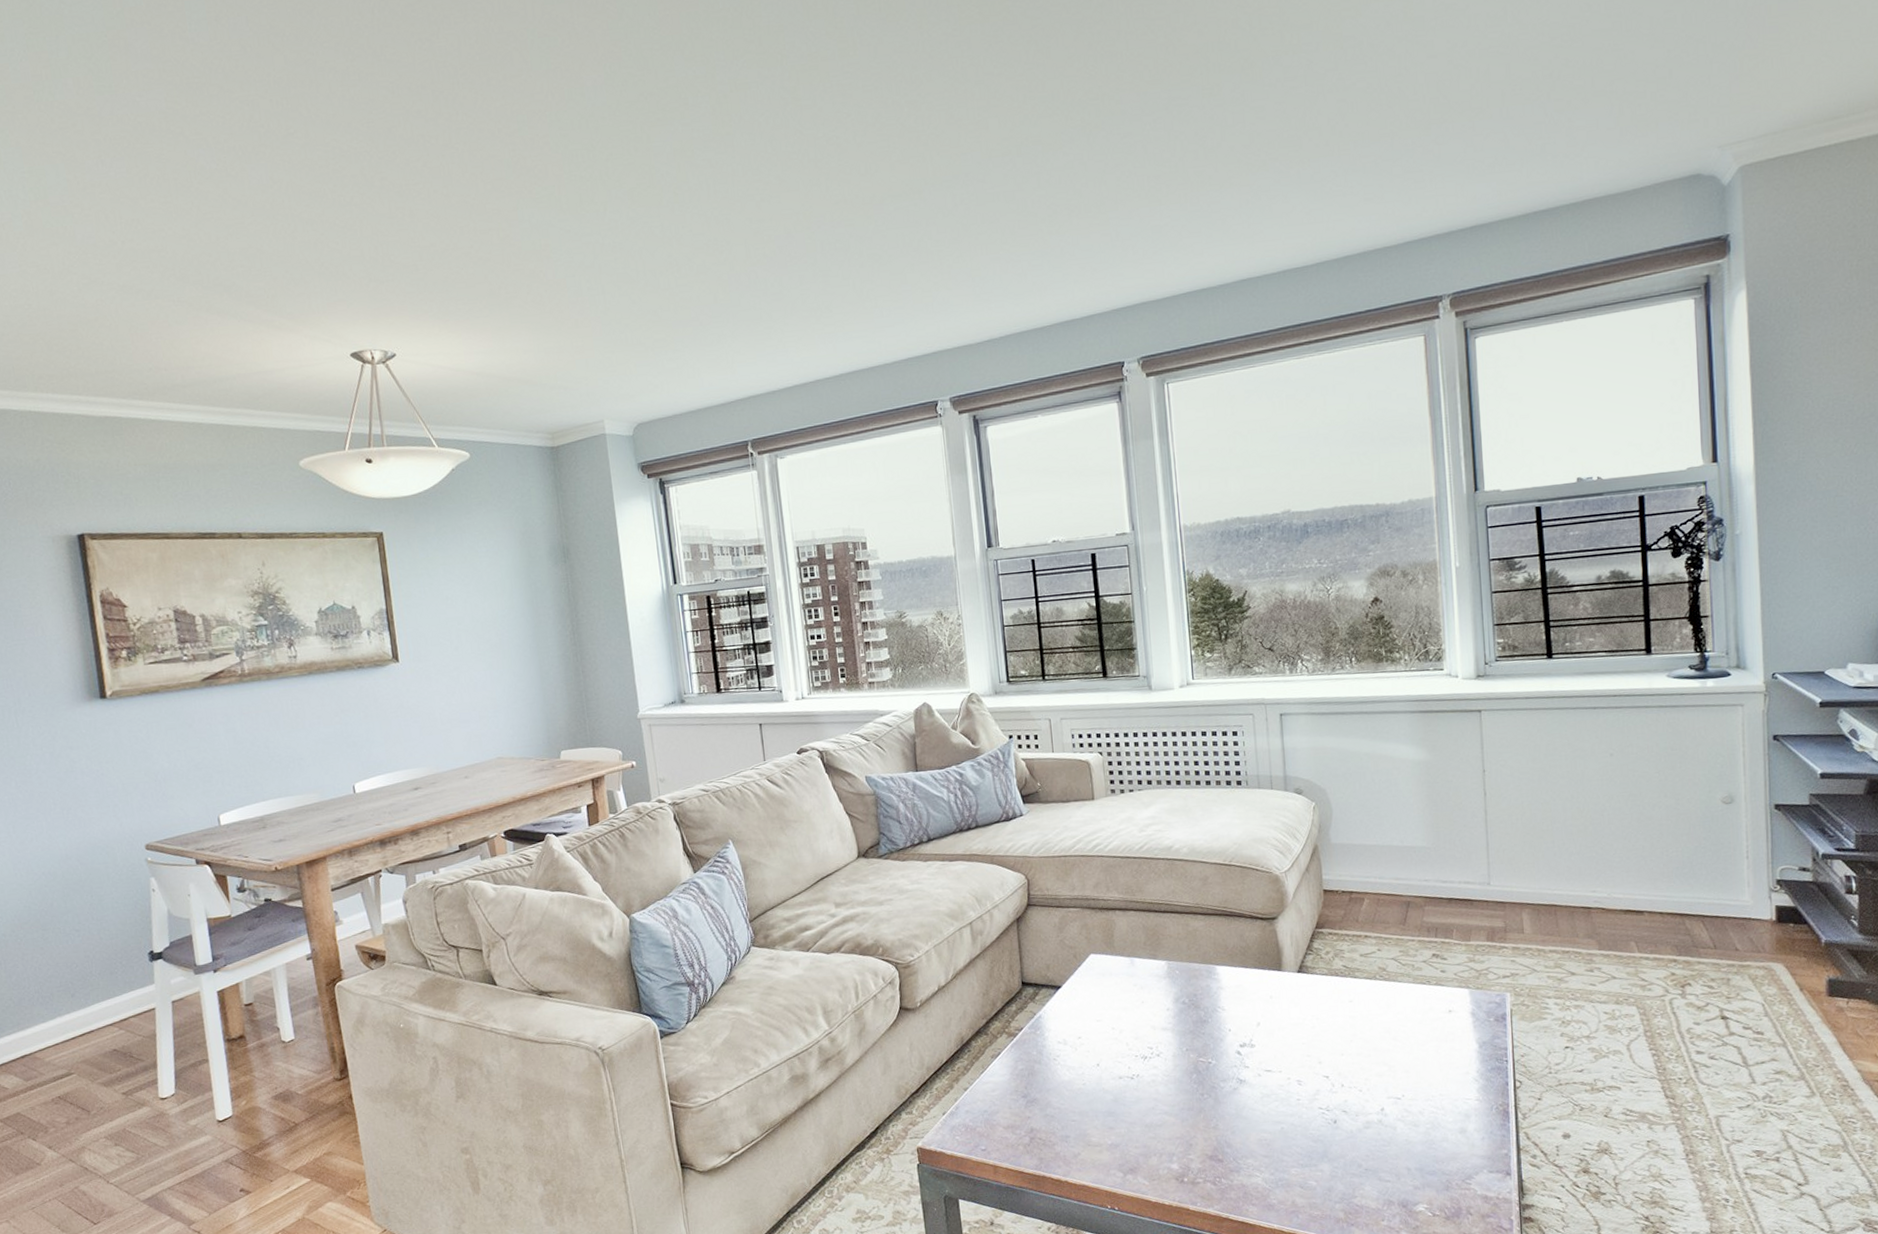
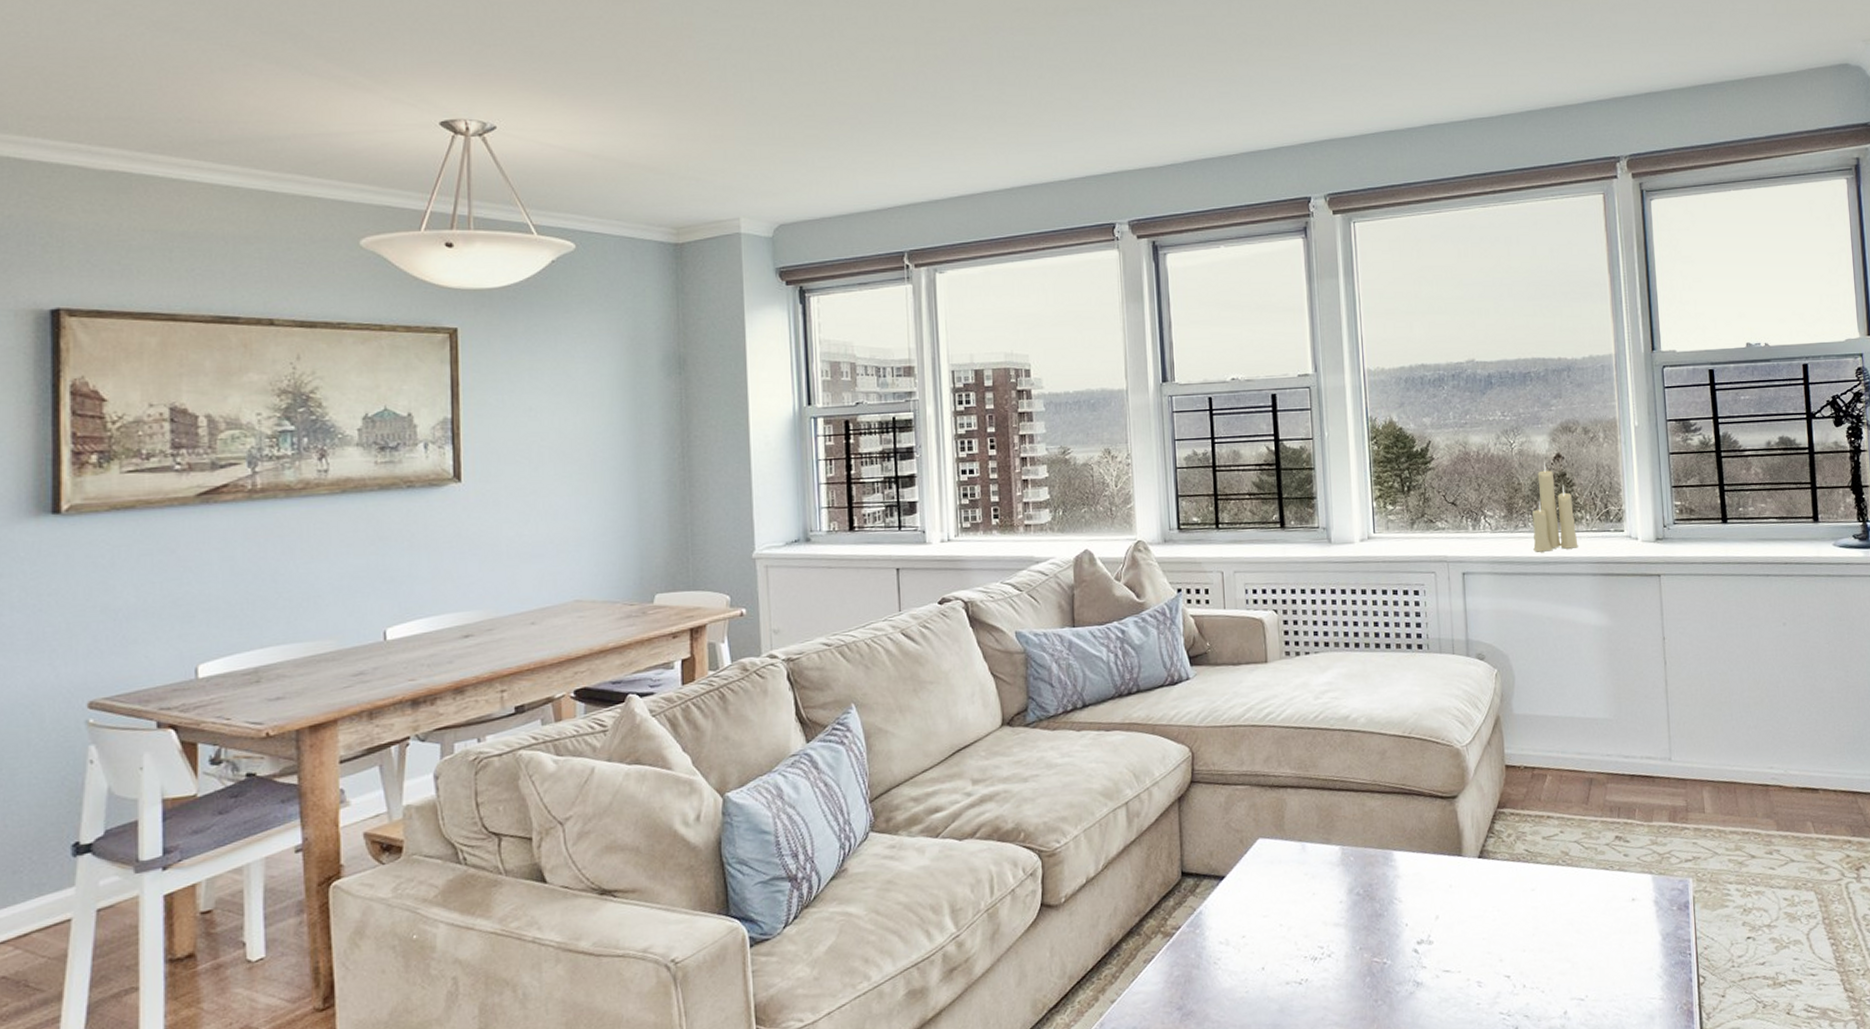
candle: none [1350,605,1397,693] -> present [1532,461,1578,552]

